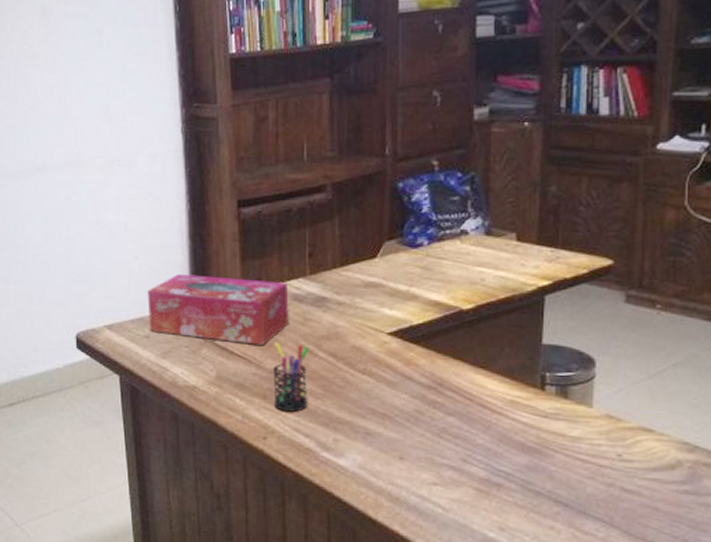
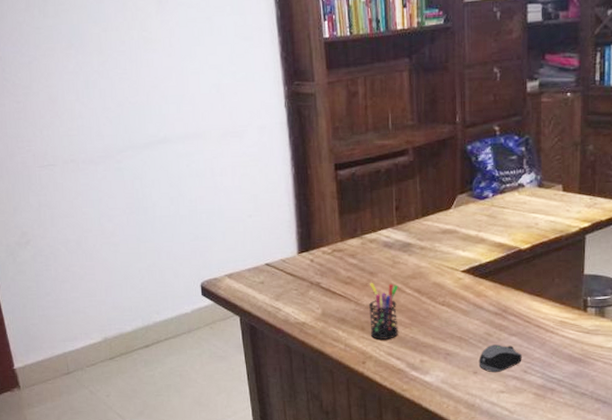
tissue box: present [147,273,289,345] -> none [261,228,381,286]
computer mouse: none [406,425,461,460] -> present [478,344,522,373]

